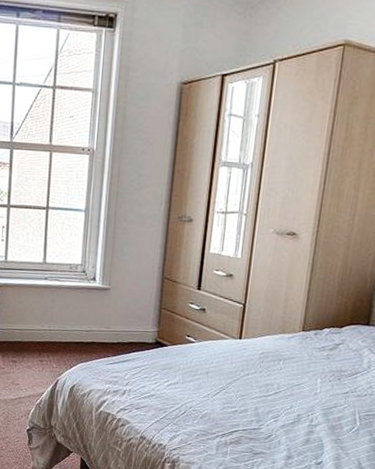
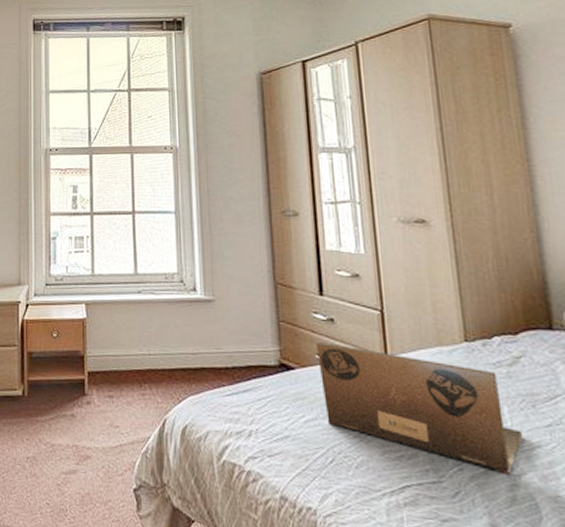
laptop: none [185,325,326,425] -> present [315,341,523,476]

